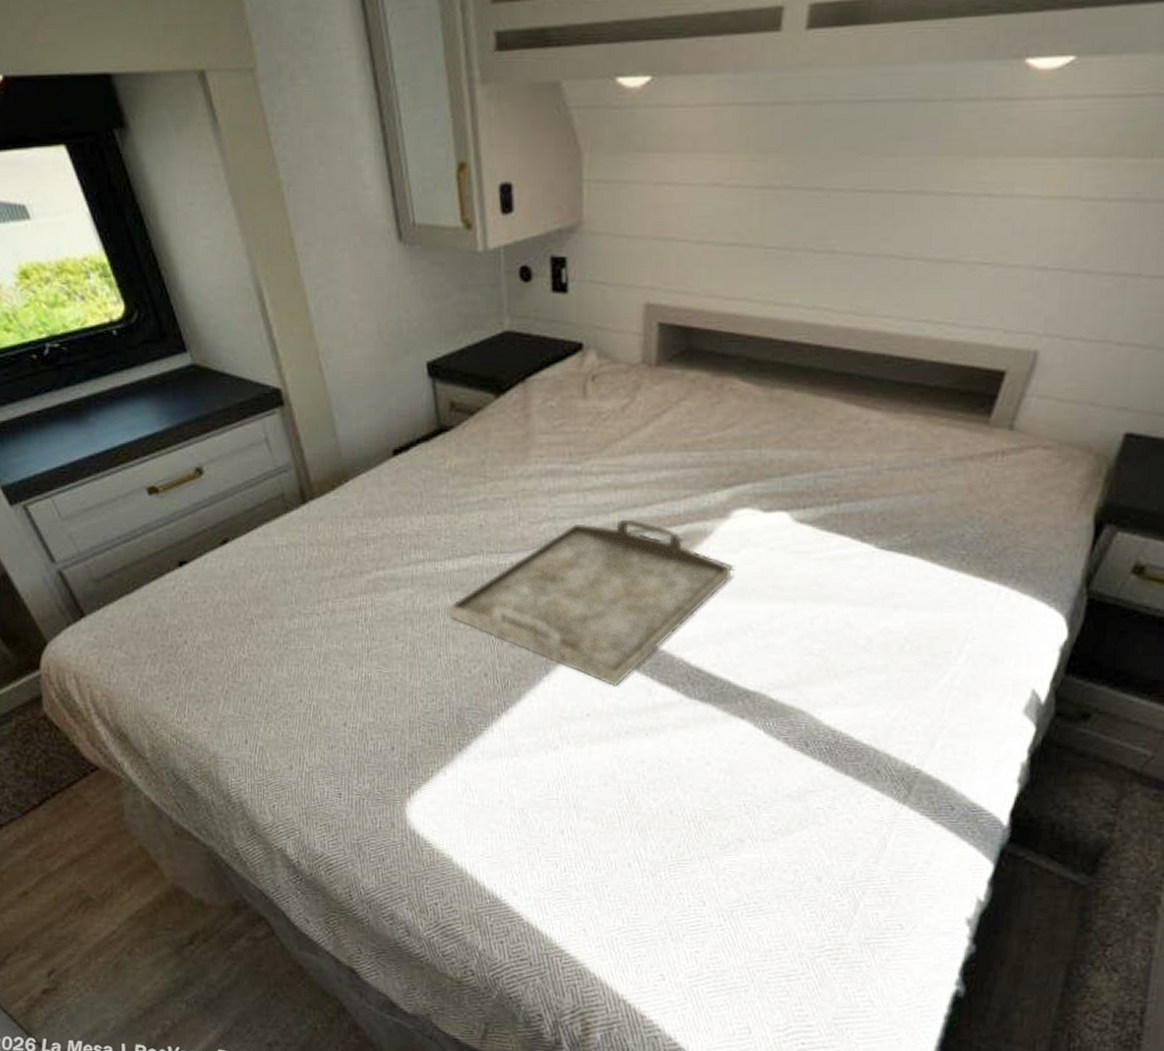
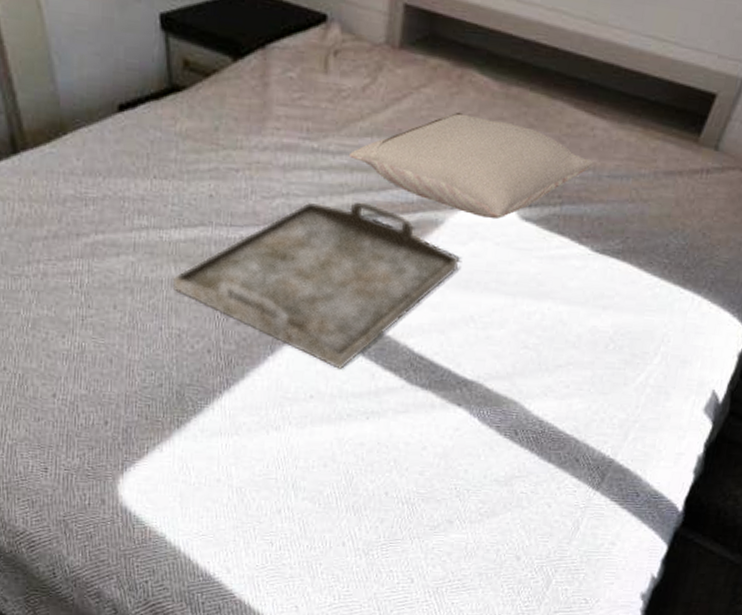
pillow: none [611,420,871,524] -> present [348,112,594,219]

